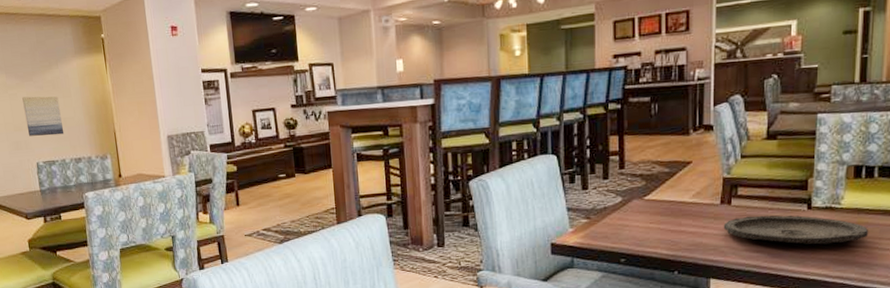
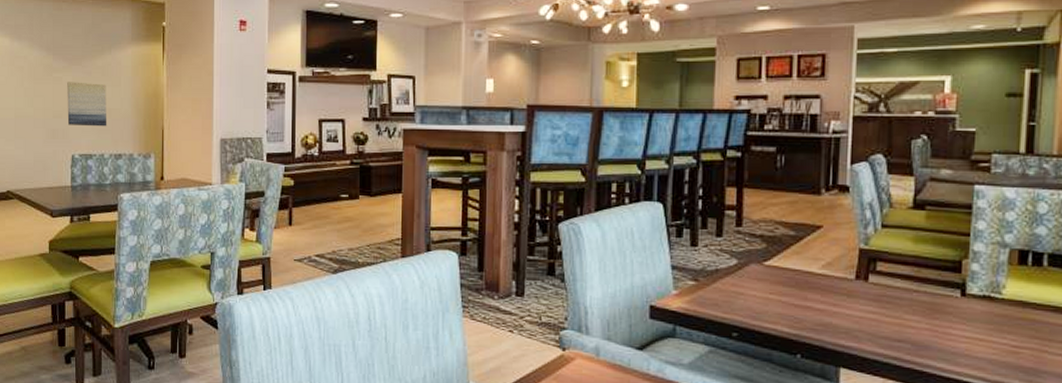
plate: present [723,214,869,245] -> none [858,297,1037,341]

